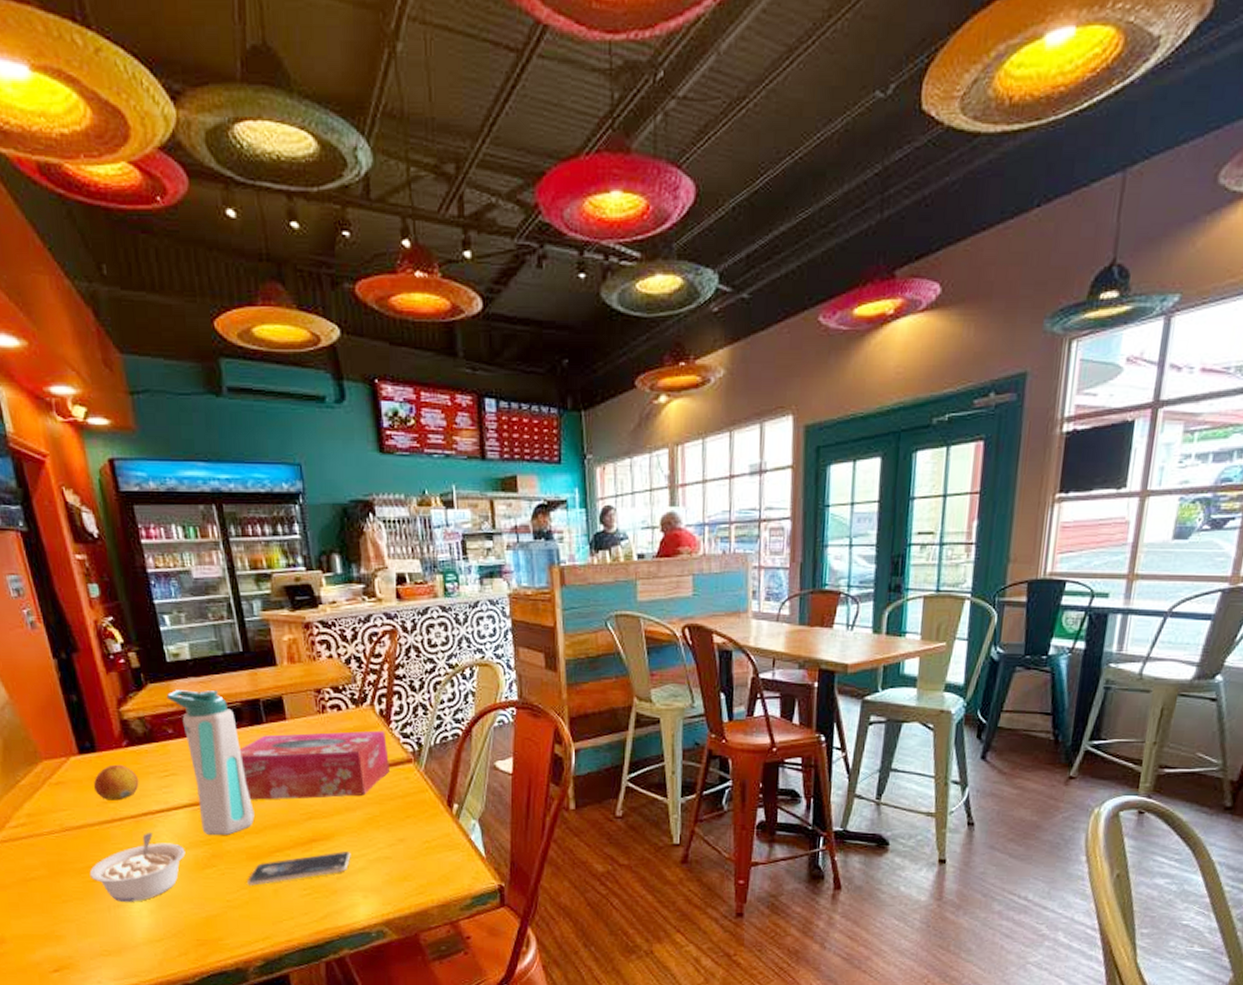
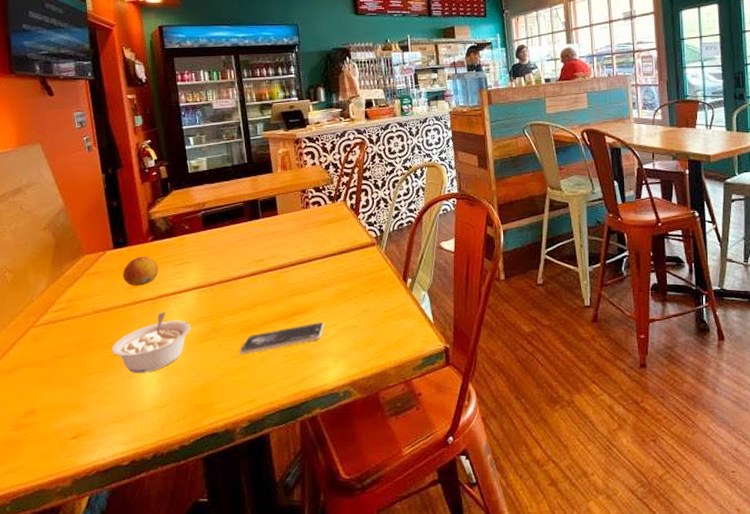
water bottle: present [166,690,255,836] -> none [186,194,248,313]
tissue box: present [239,730,390,800] -> none [239,221,357,281]

